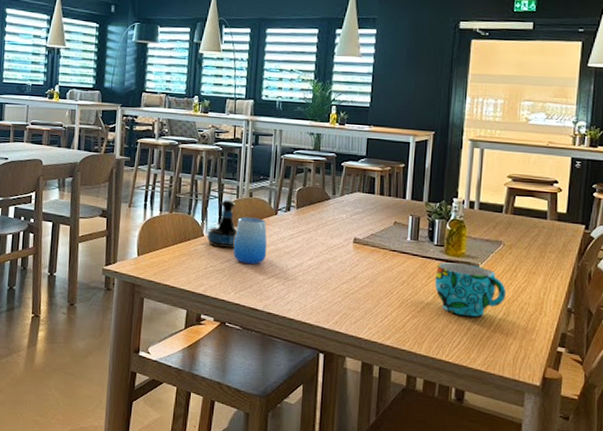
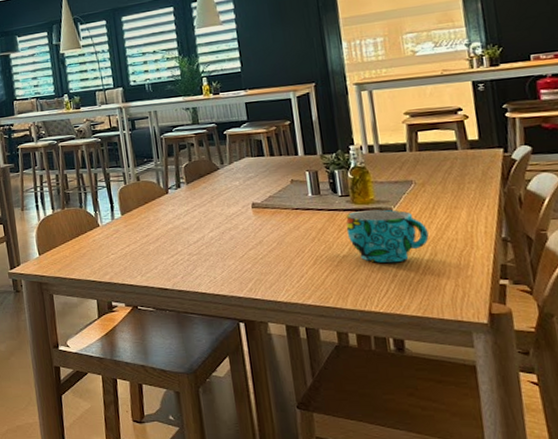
tequila bottle: present [207,199,238,248] -> none [102,187,132,235]
cup: present [233,217,267,265] -> none [129,199,166,247]

